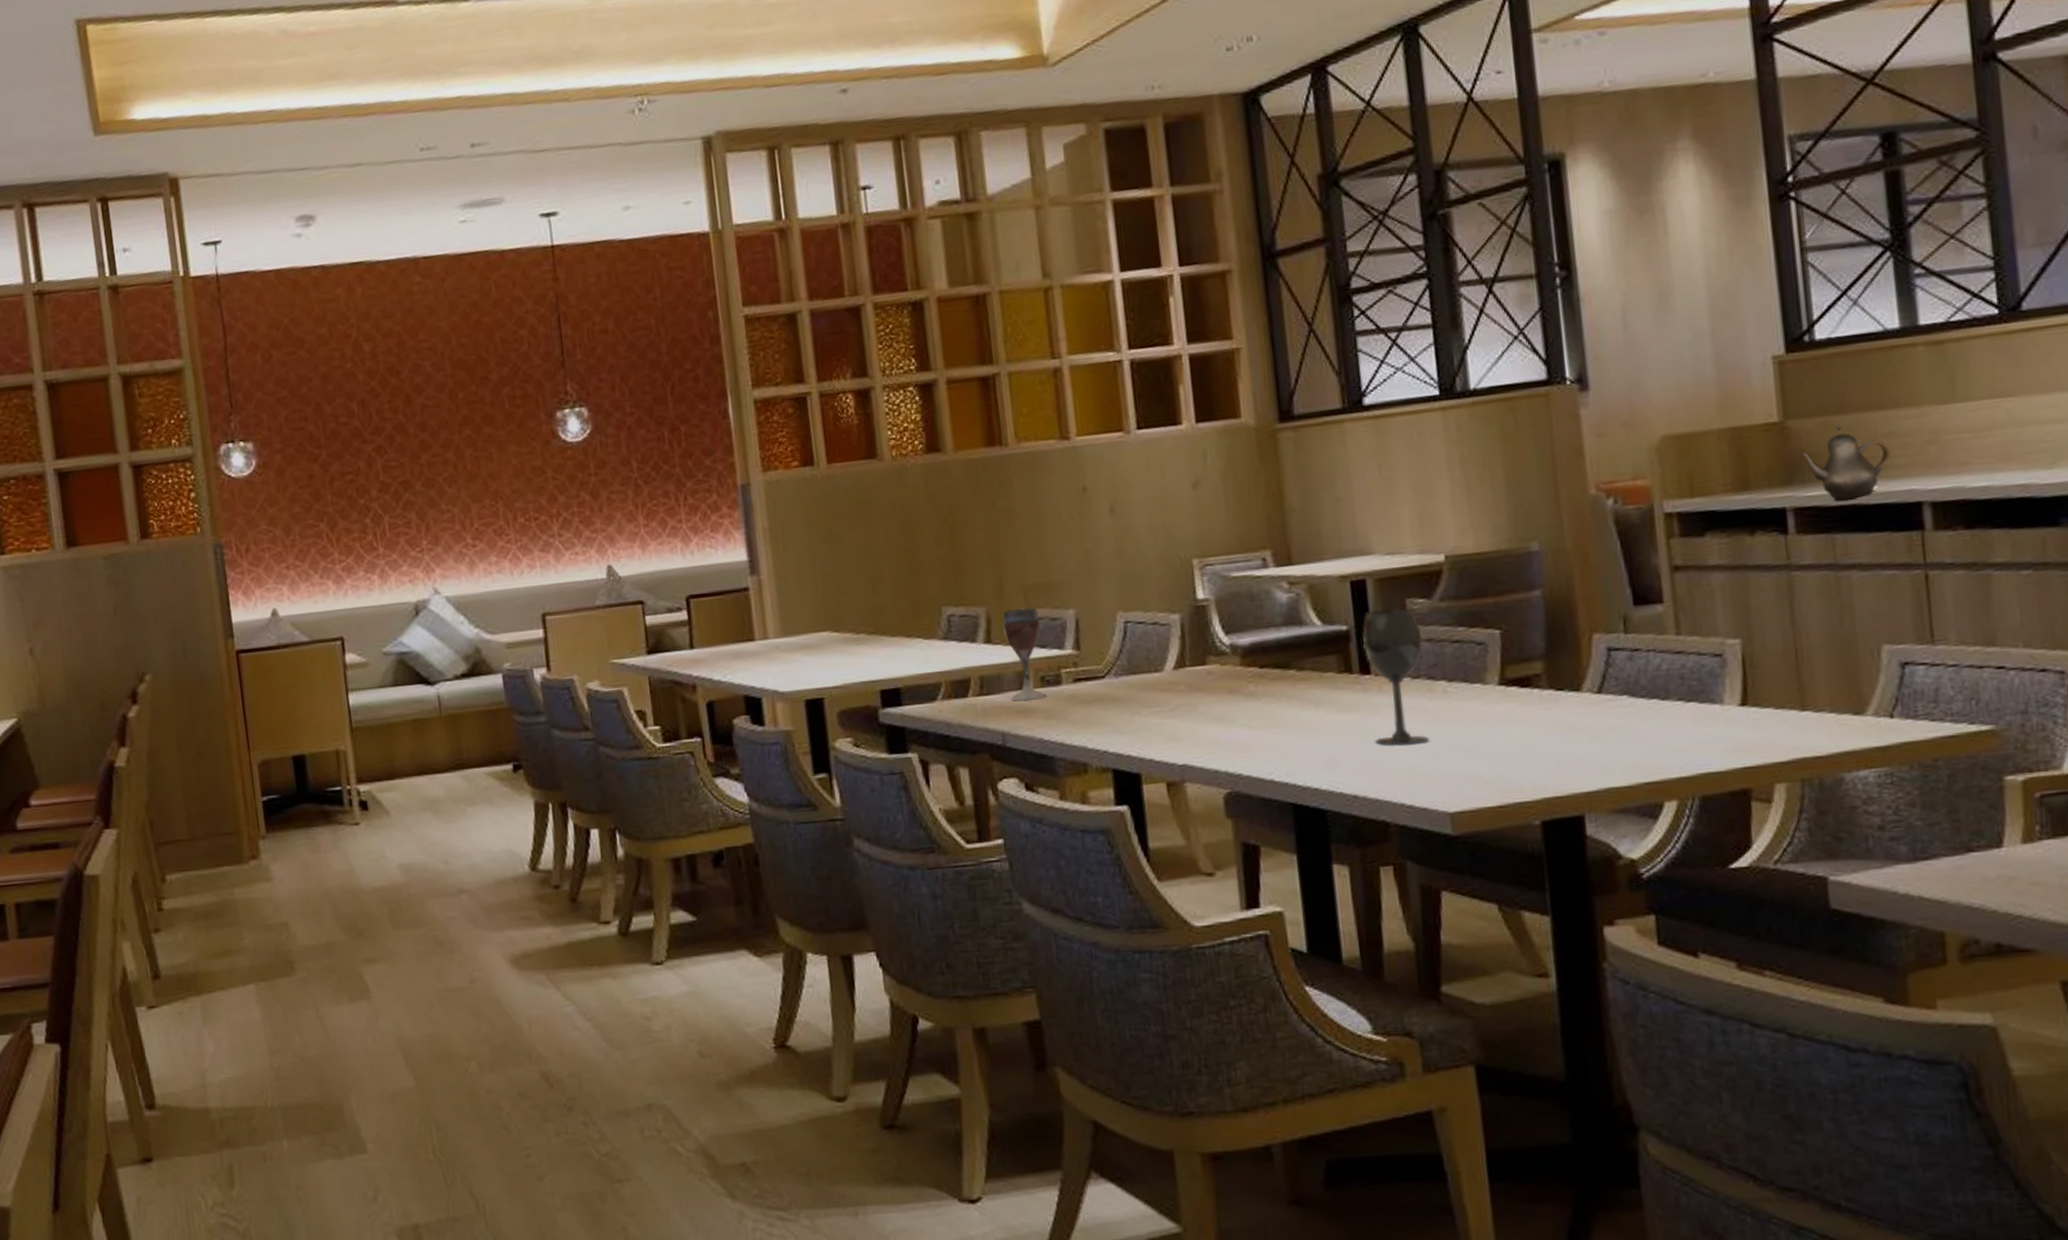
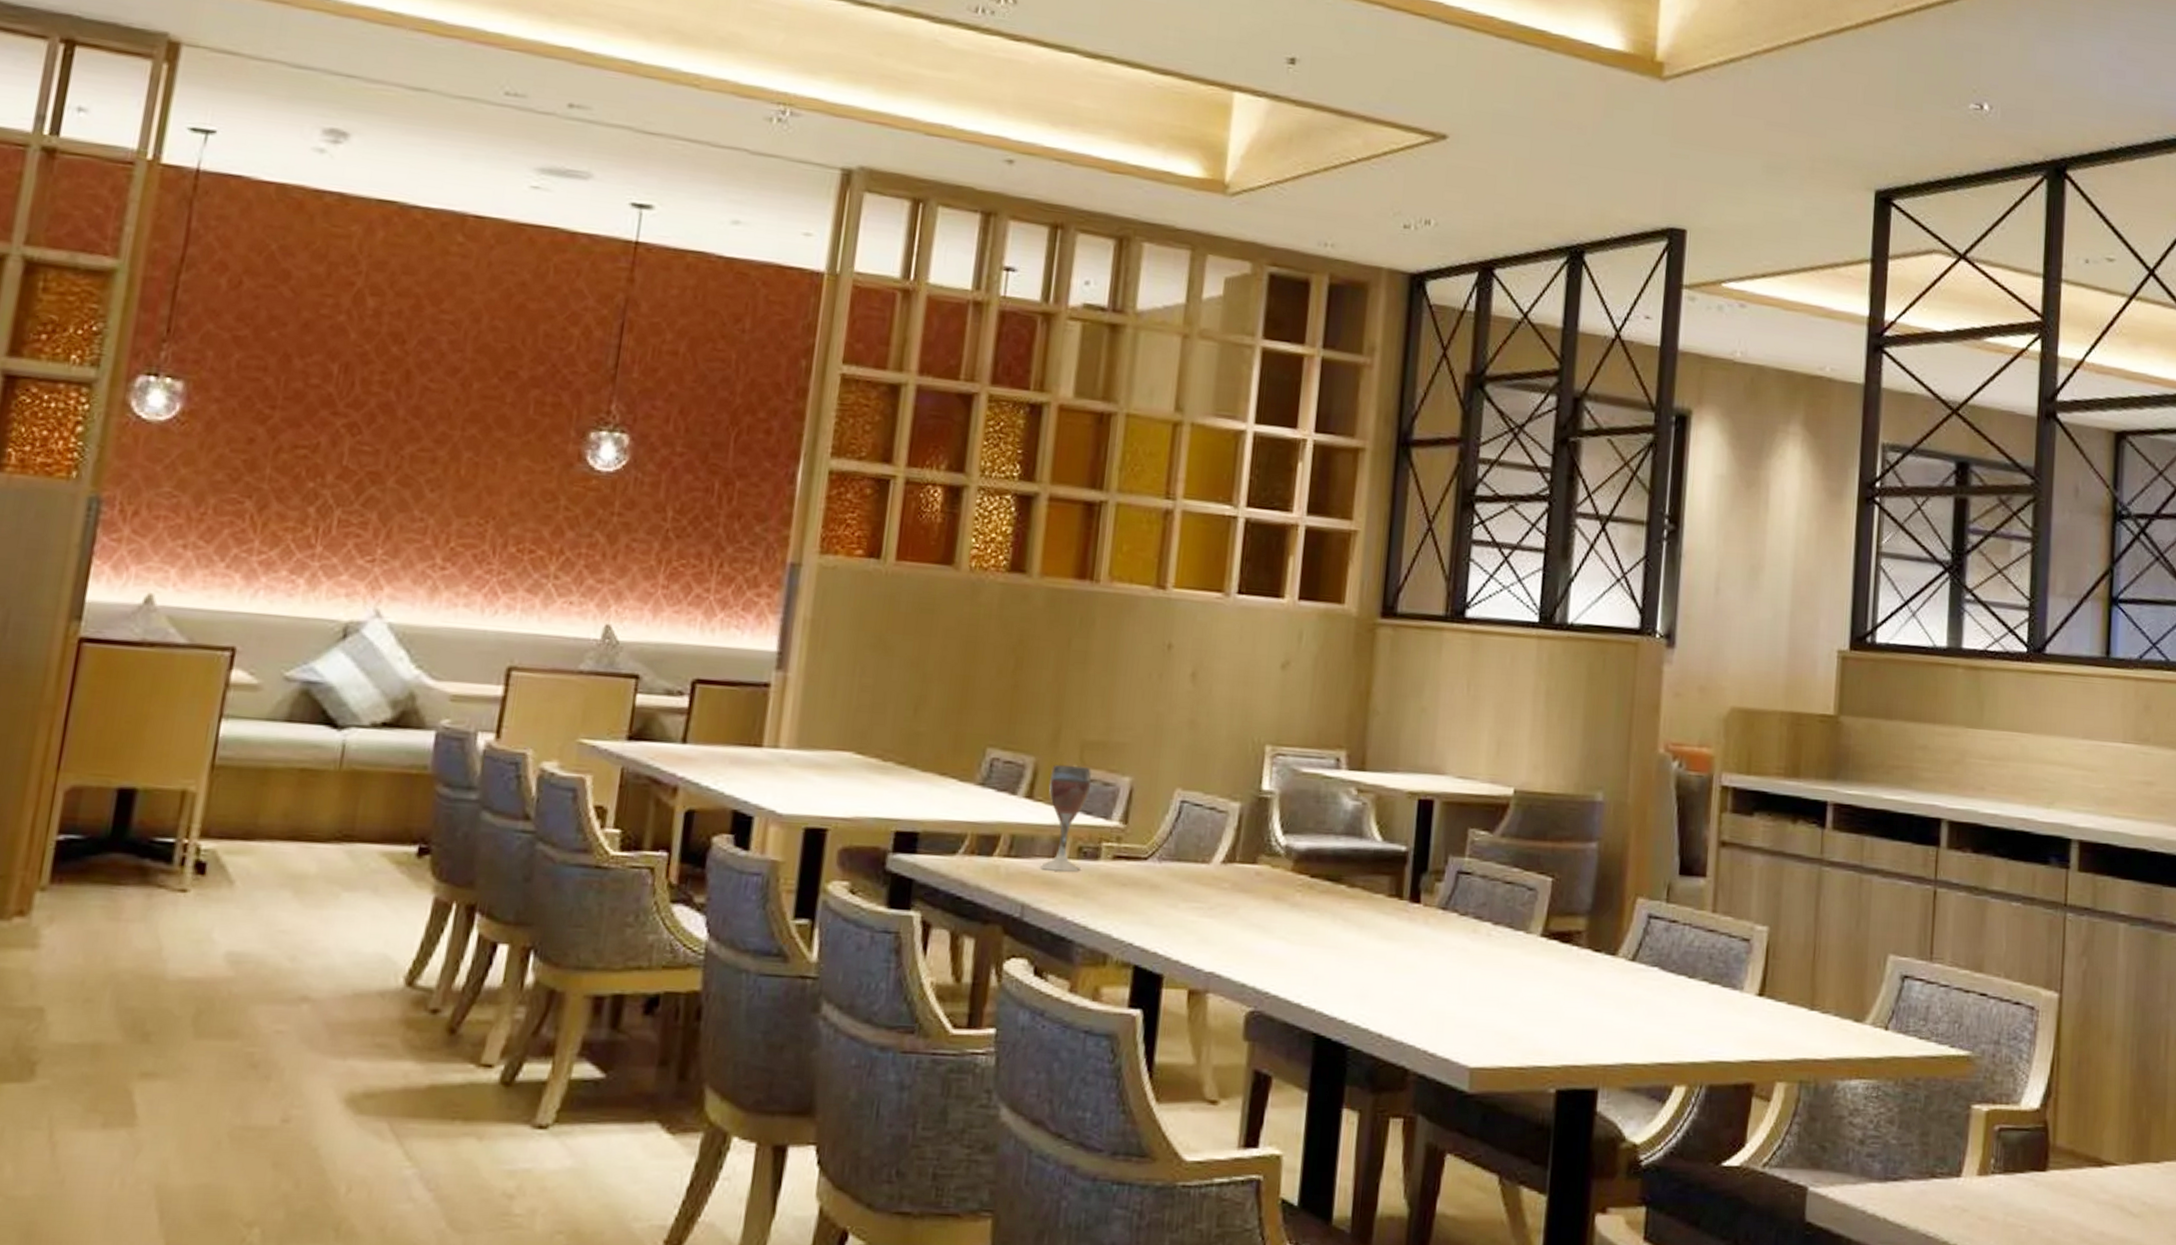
wine glass: present [1362,607,1429,746] -> none [1411,834,1478,987]
teapot: present [1801,425,1892,501] -> none [1848,729,1924,805]

